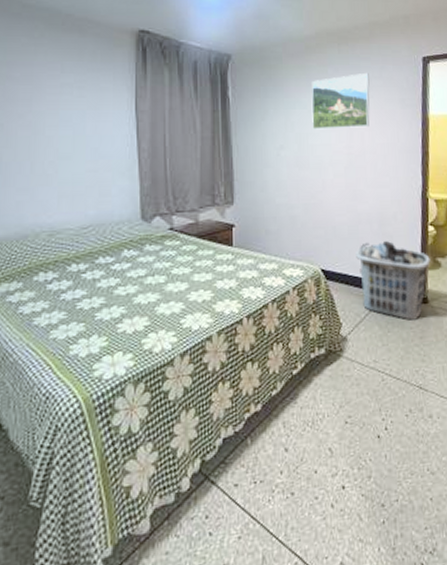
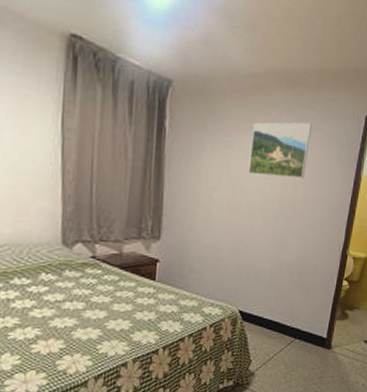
clothes hamper: present [356,241,431,320] -> none [273,290,340,362]

